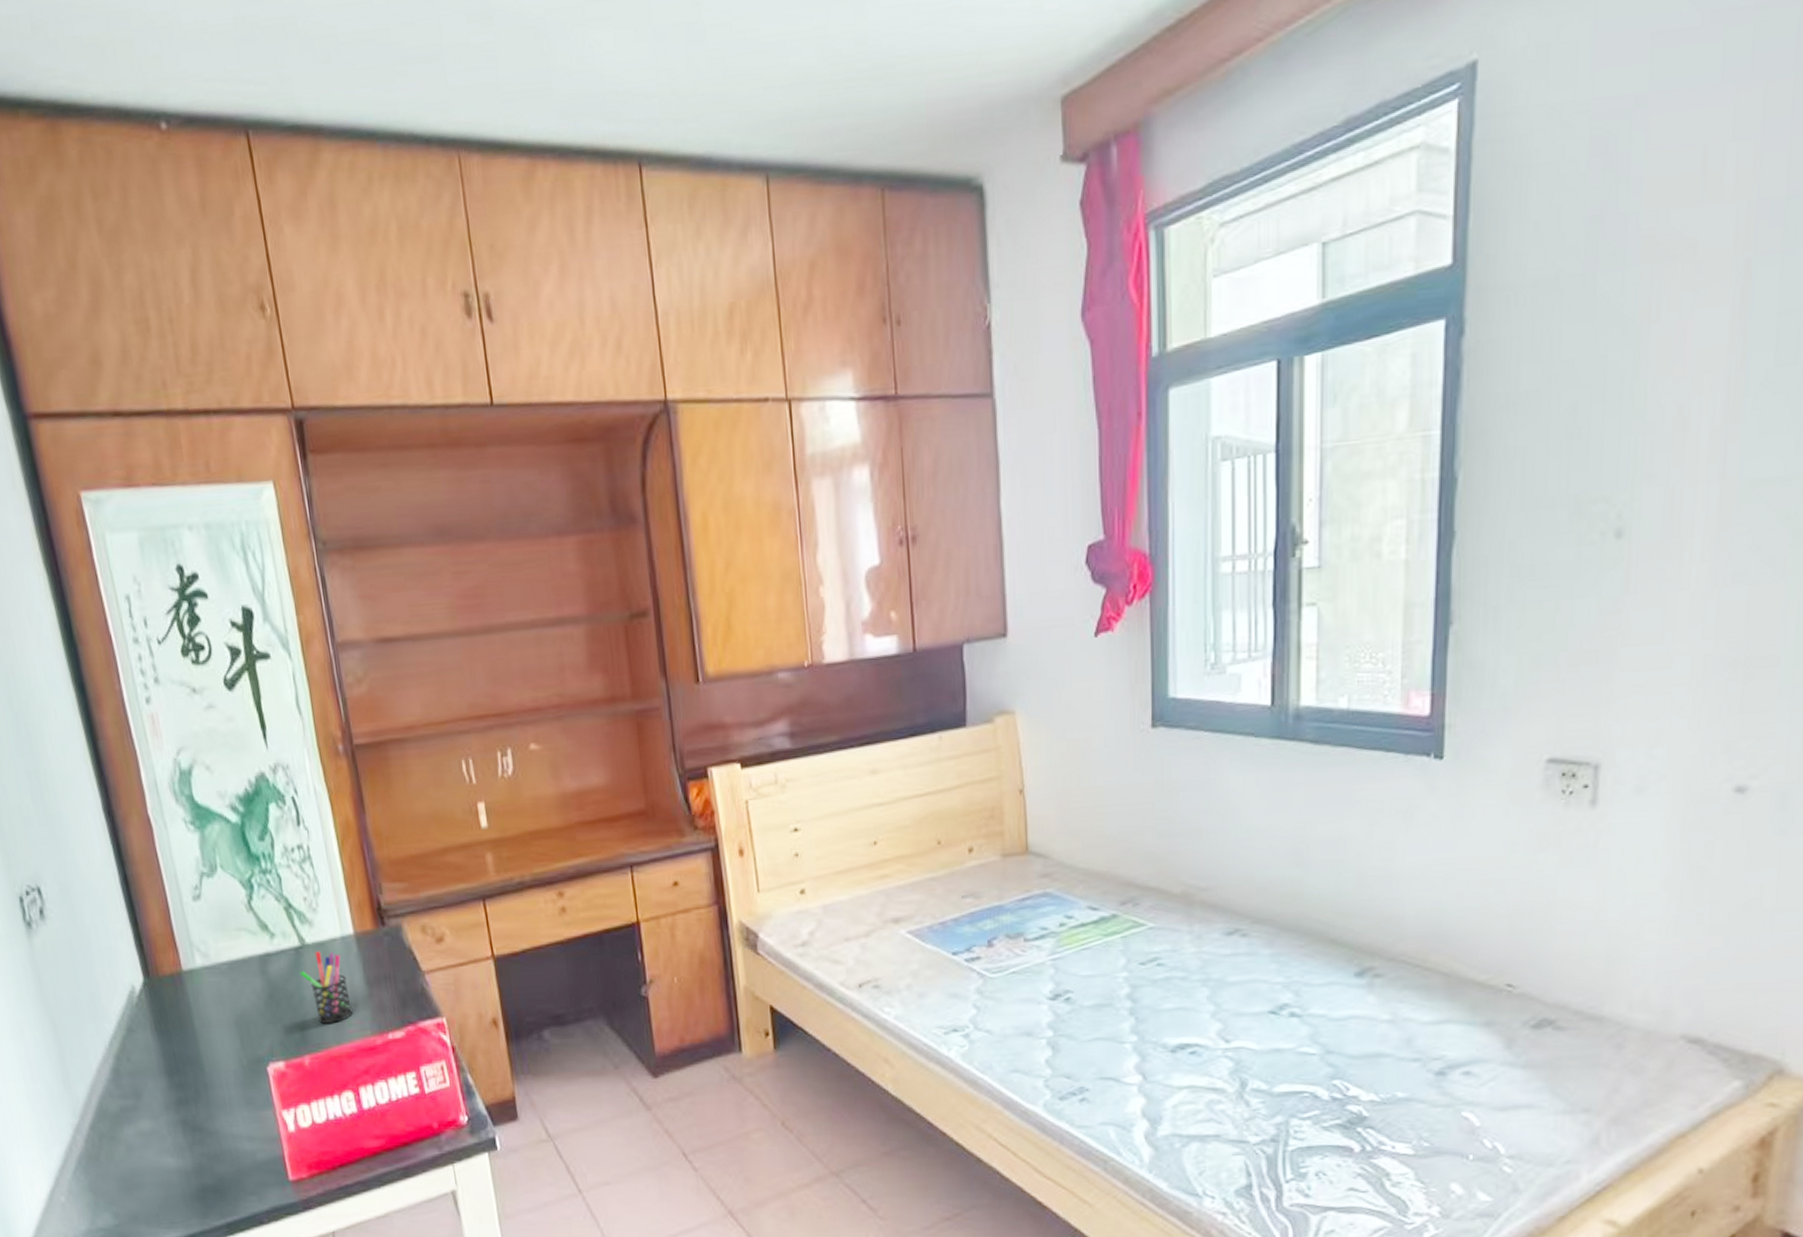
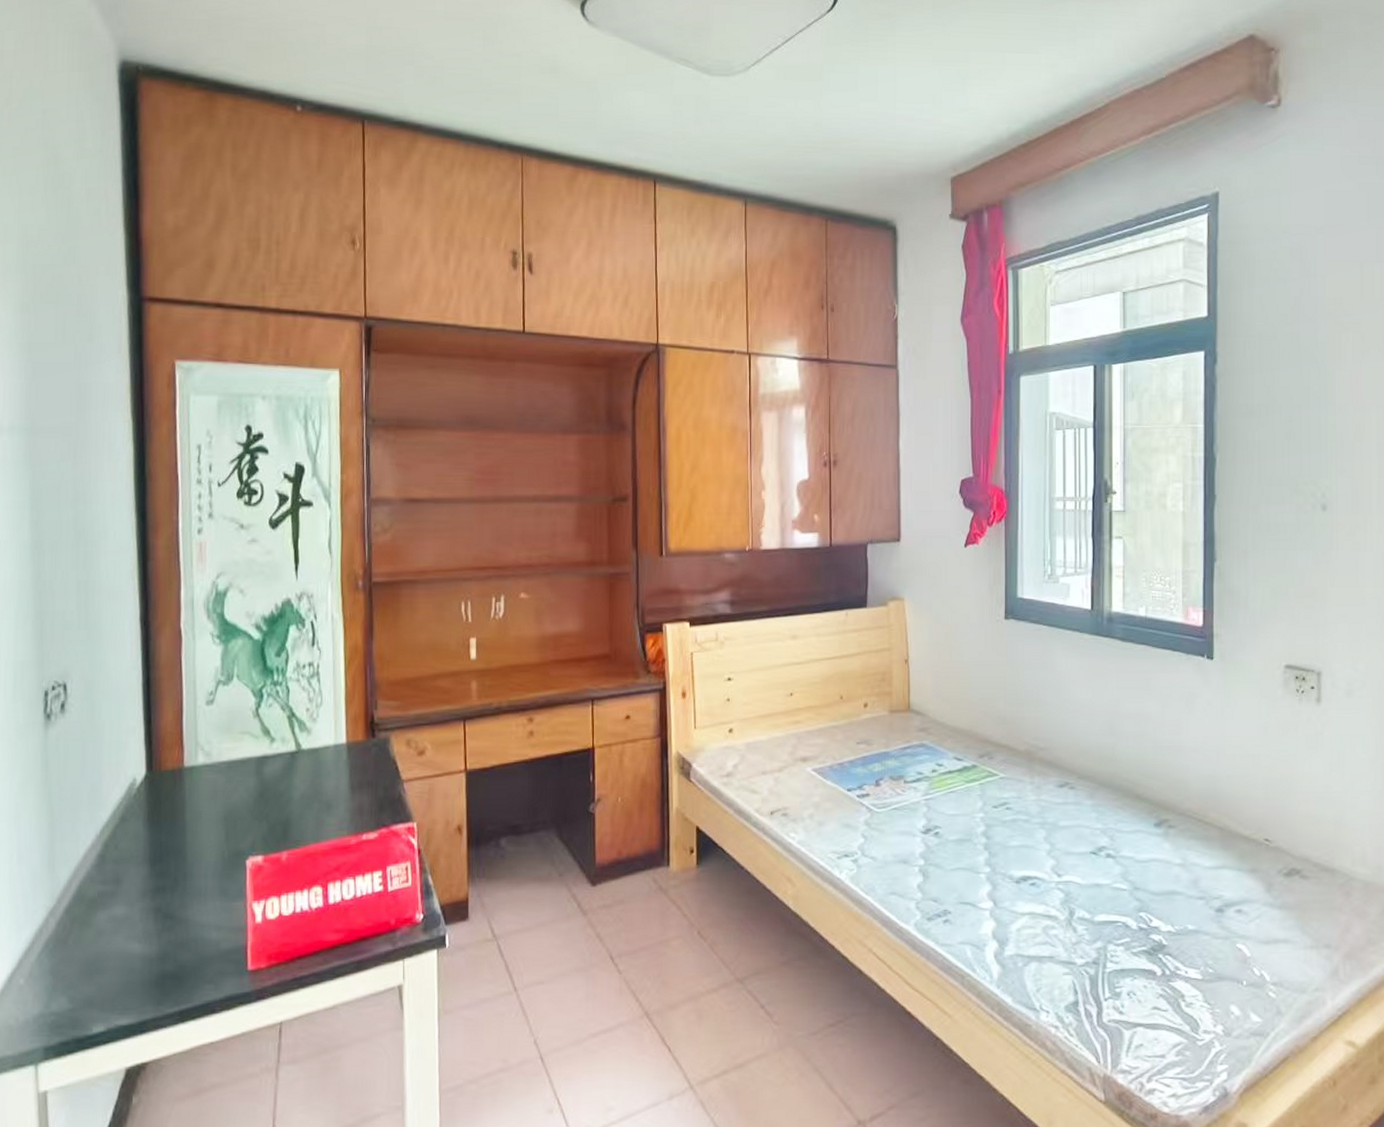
pen holder: present [299,951,353,1024] -> none [291,756,334,822]

